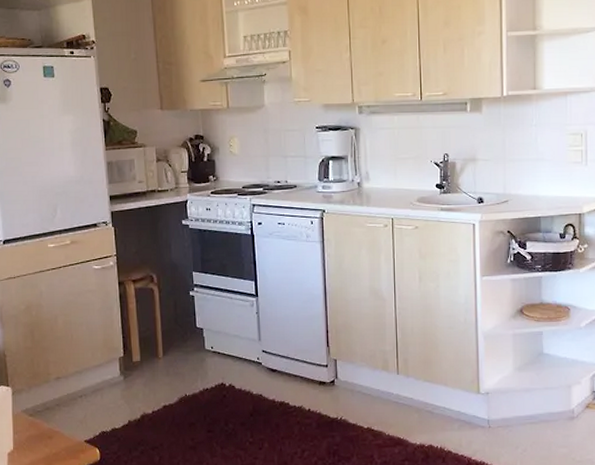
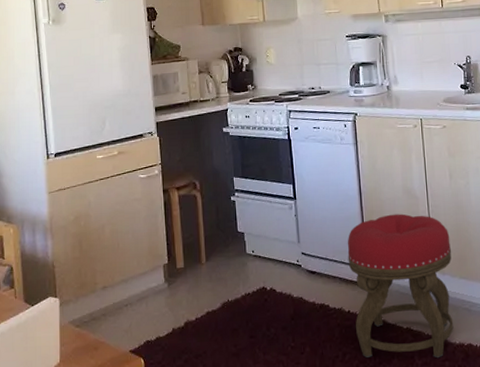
stool: none [309,315,418,458] -> present [347,214,454,359]

